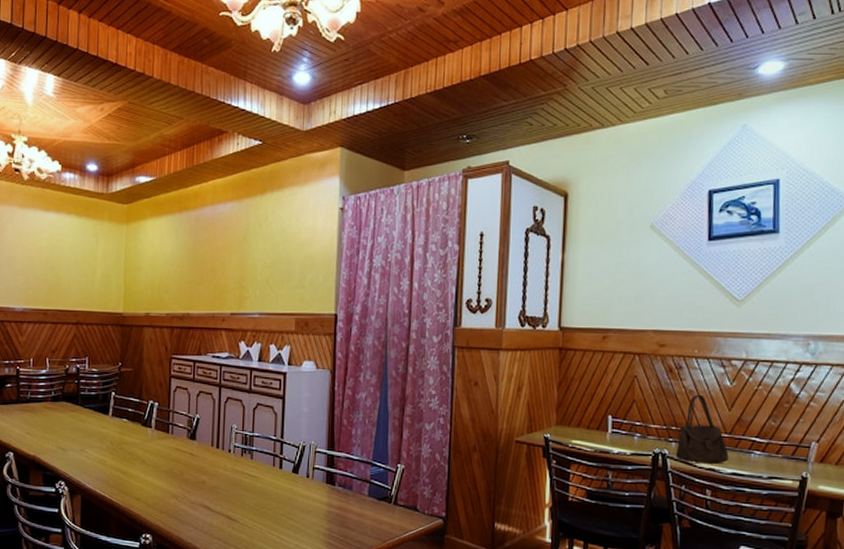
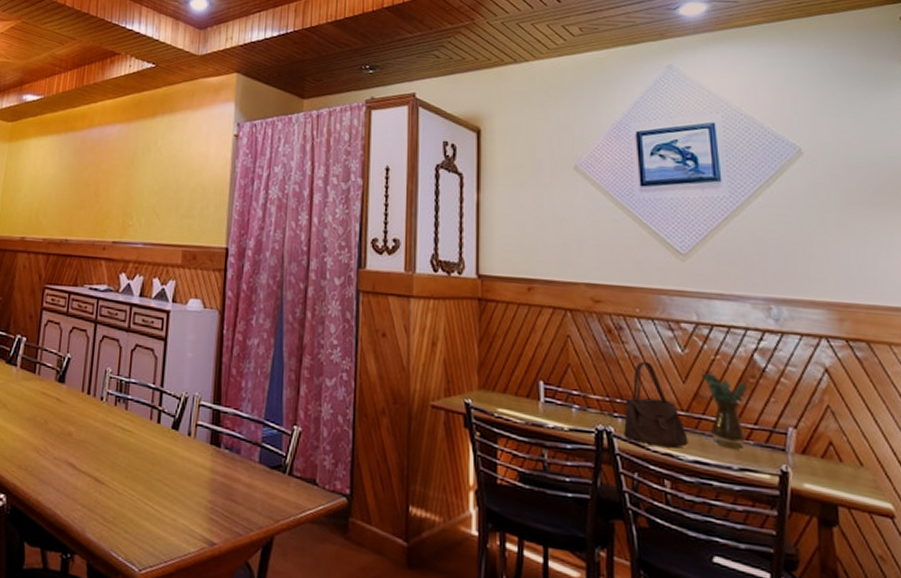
vase: none [744,397,783,464] -> present [700,368,748,452]

